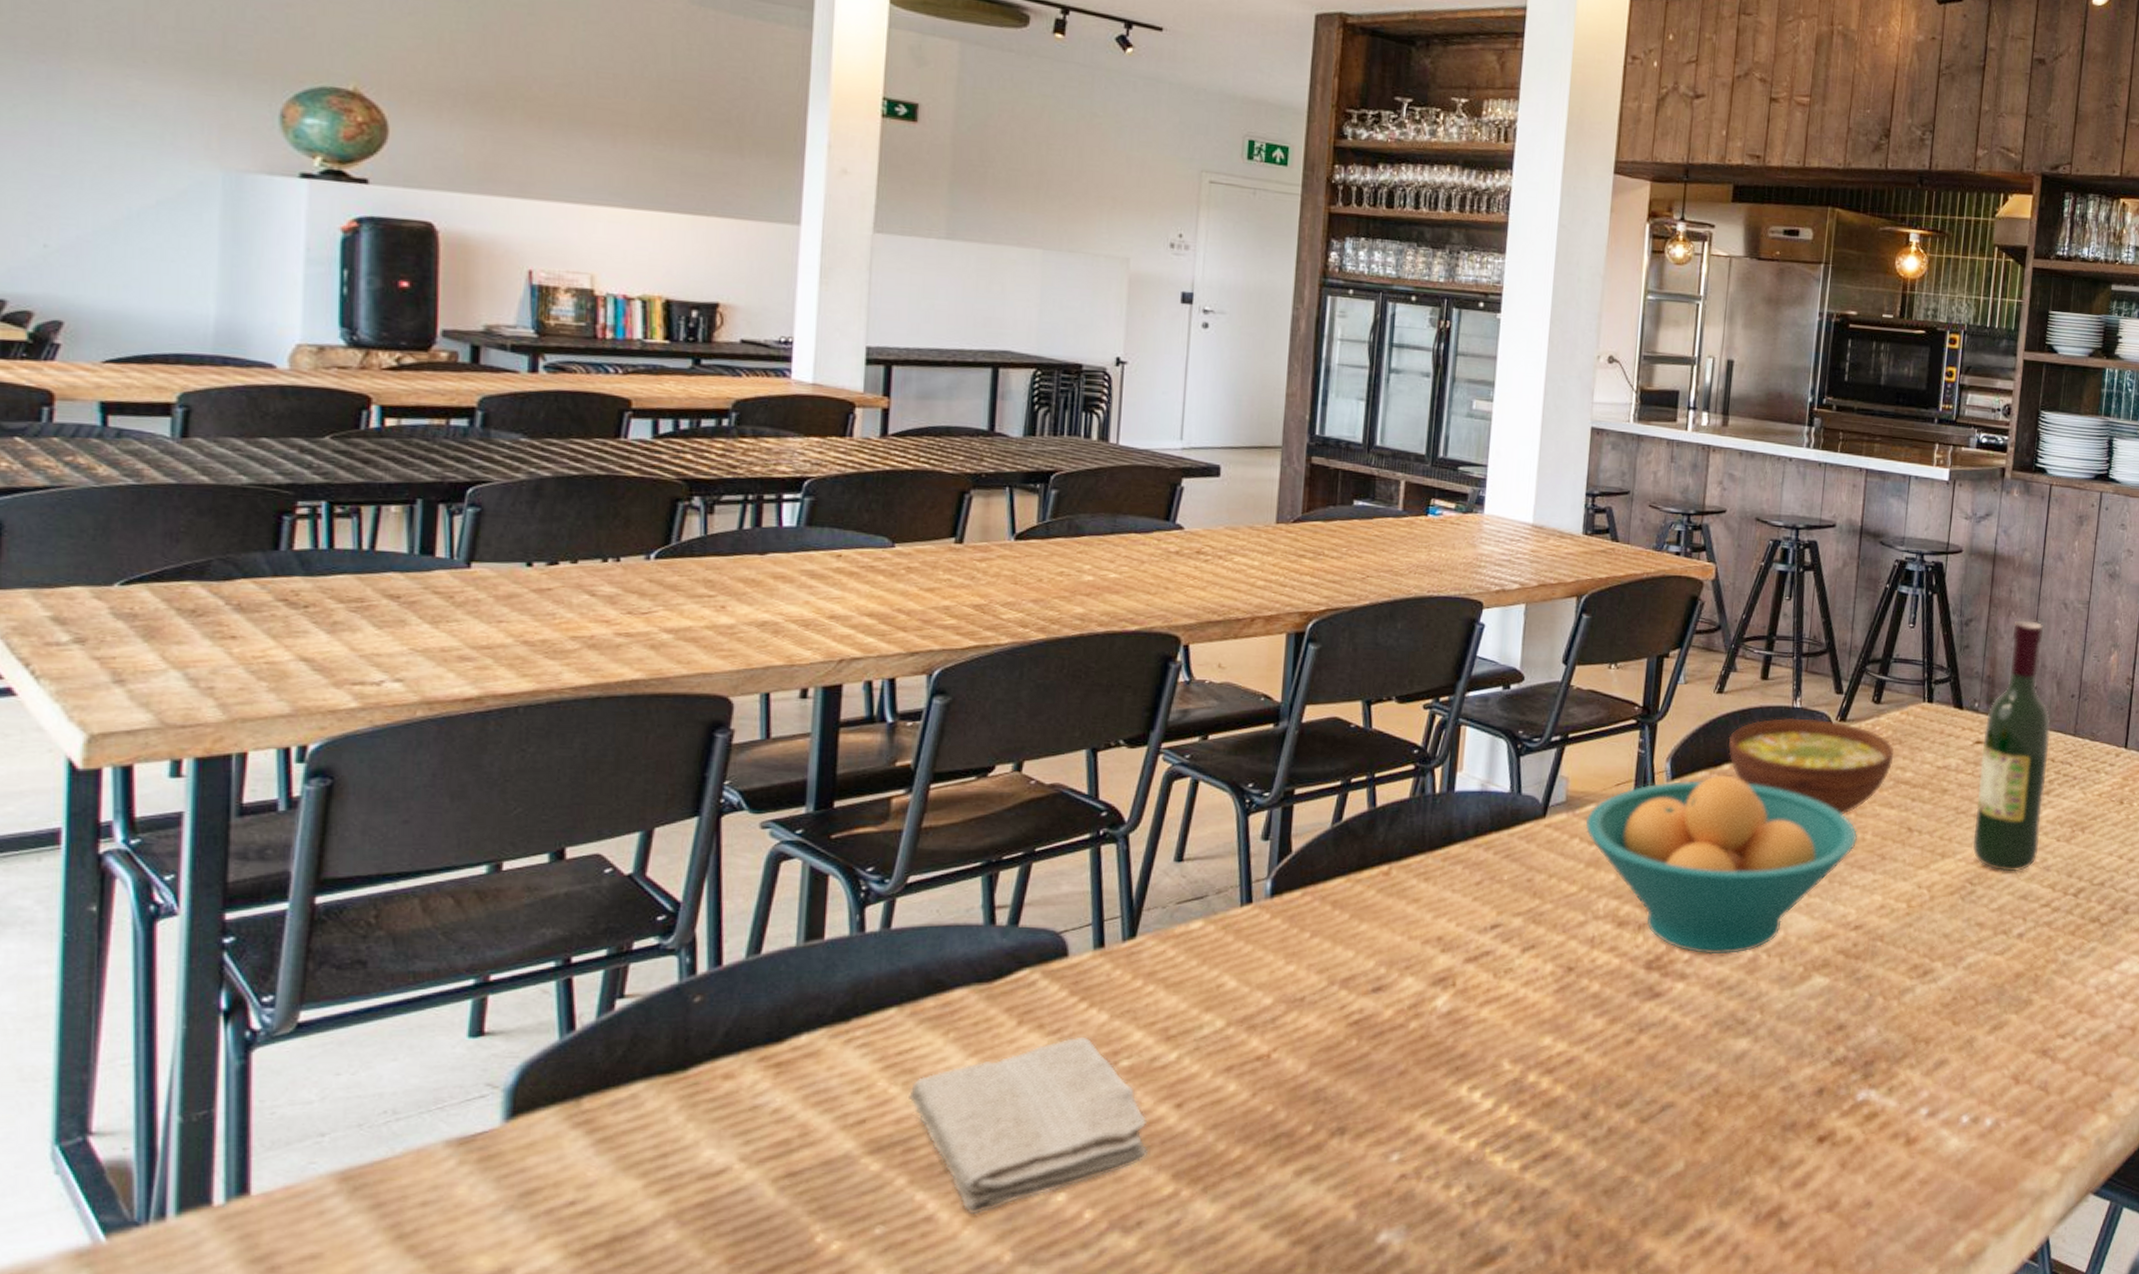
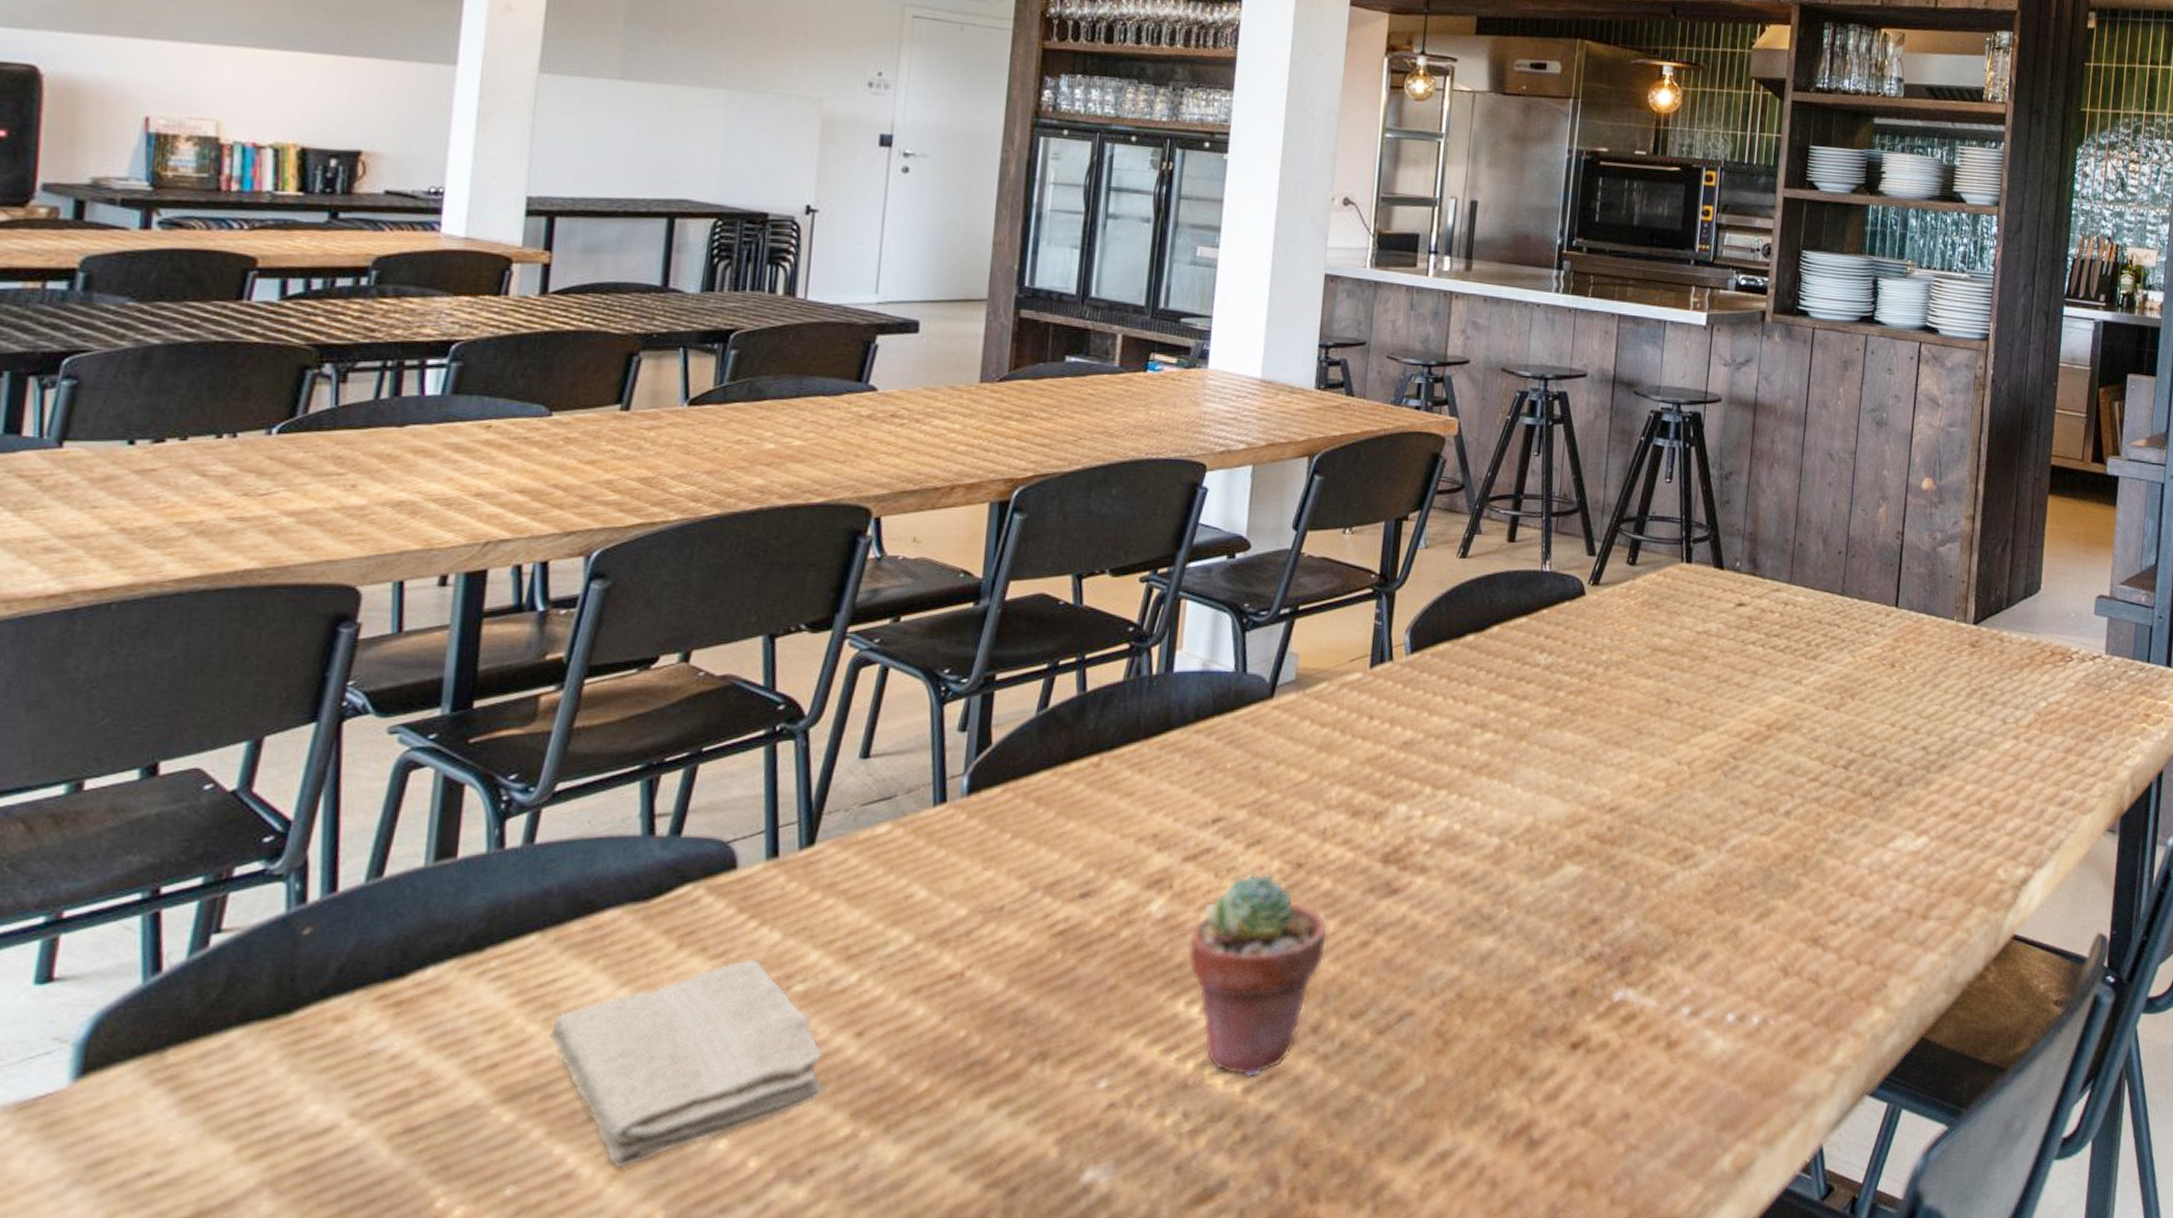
potted succulent: none [1470,974,1597,1157] -> present [1187,872,1329,1078]
fruit bowl: present [1585,775,1858,955] -> none [1316,646,1613,845]
bowl: present [1728,718,1895,816] -> none [1472,582,1651,688]
wine bottle: present [1972,620,2051,872] -> none [1735,472,1817,744]

